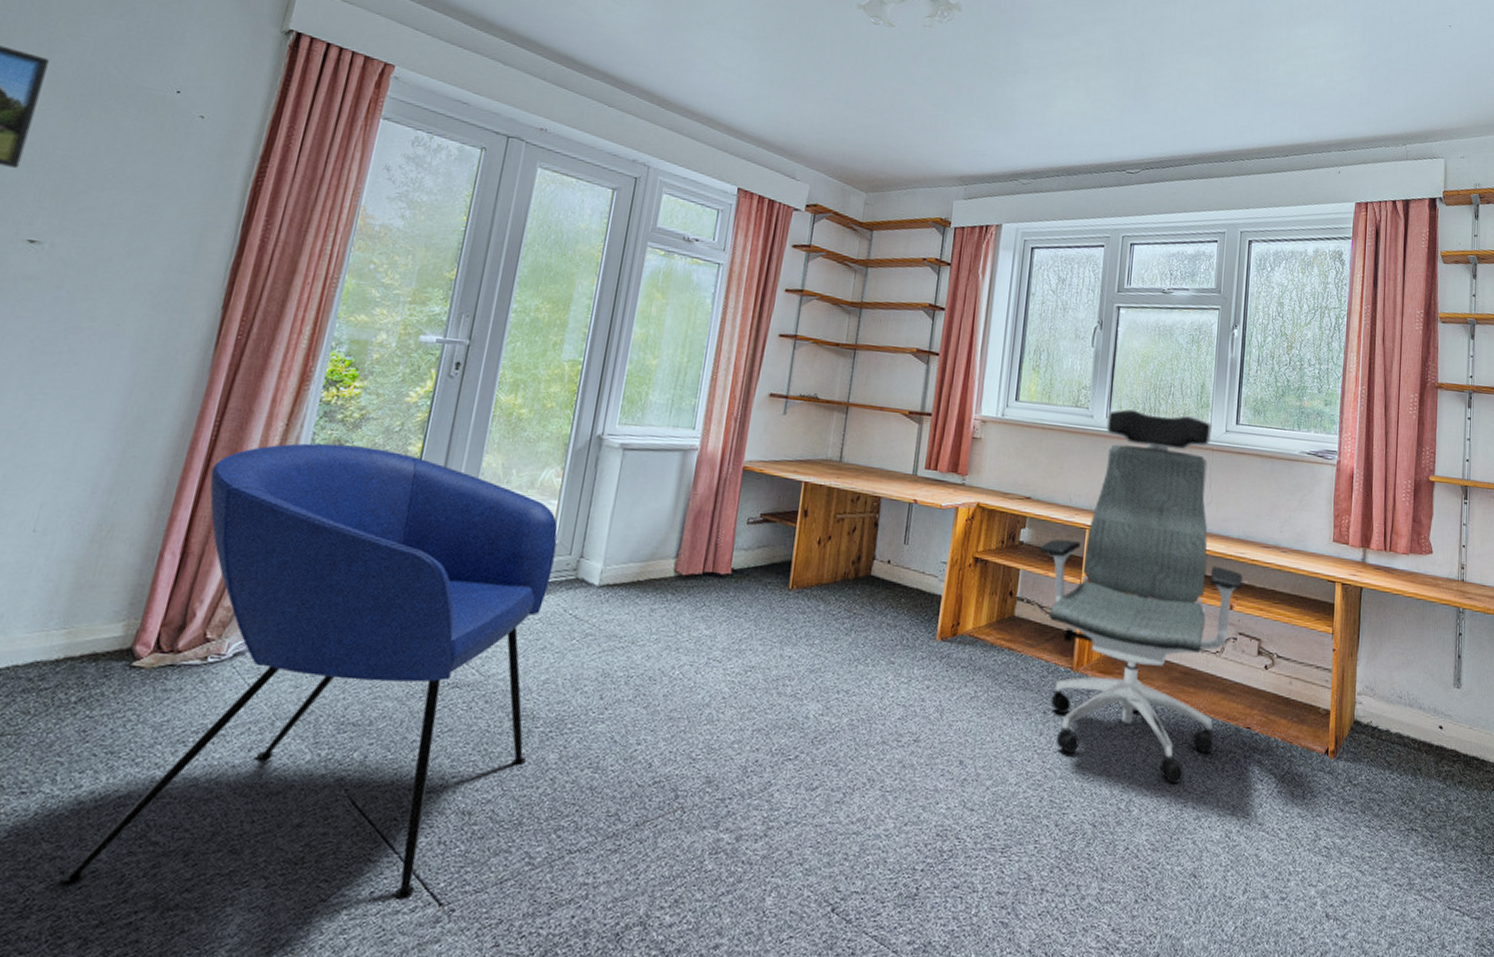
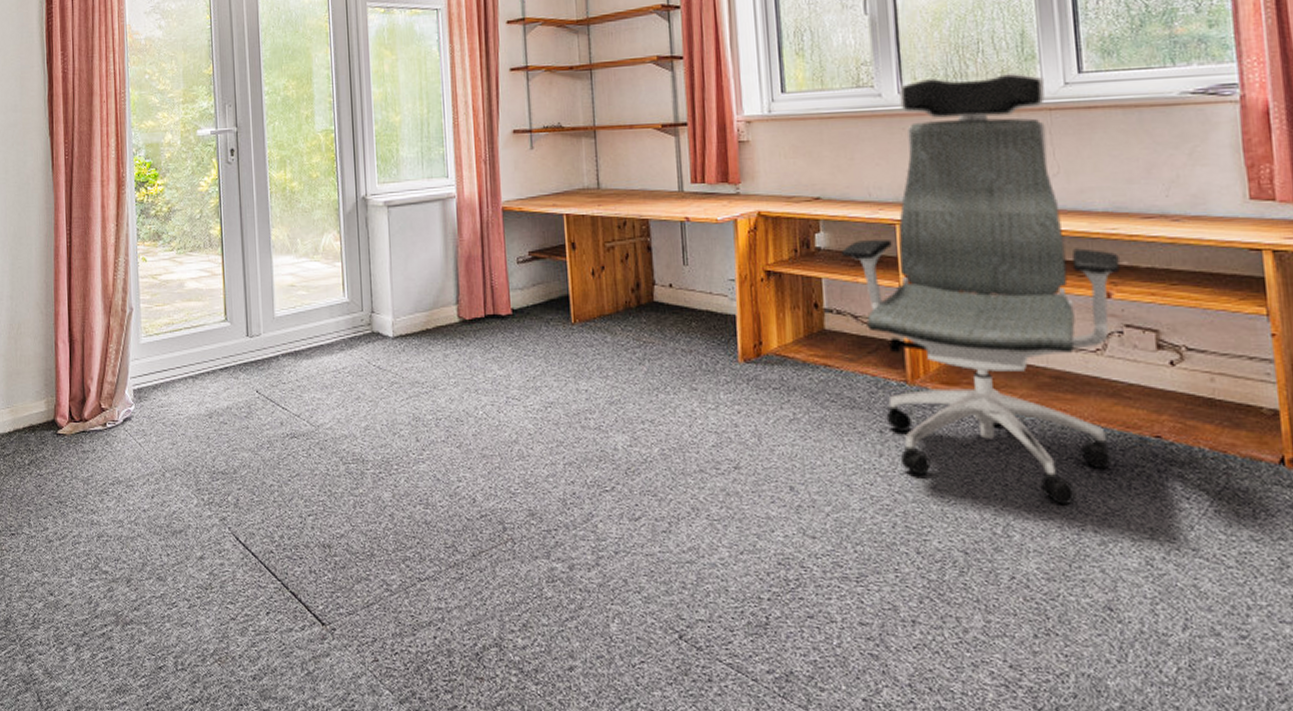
armchair: present [58,443,558,899] -> none [50,235,366,619]

